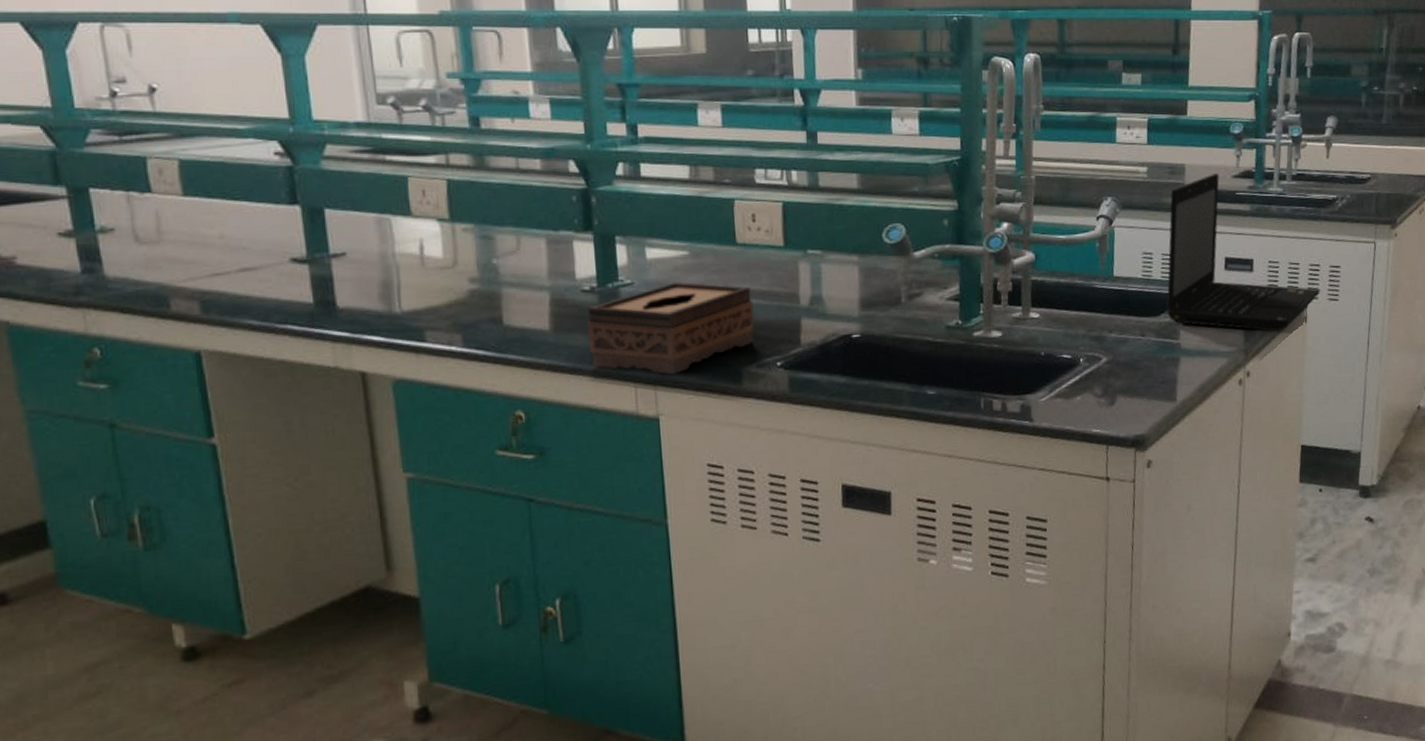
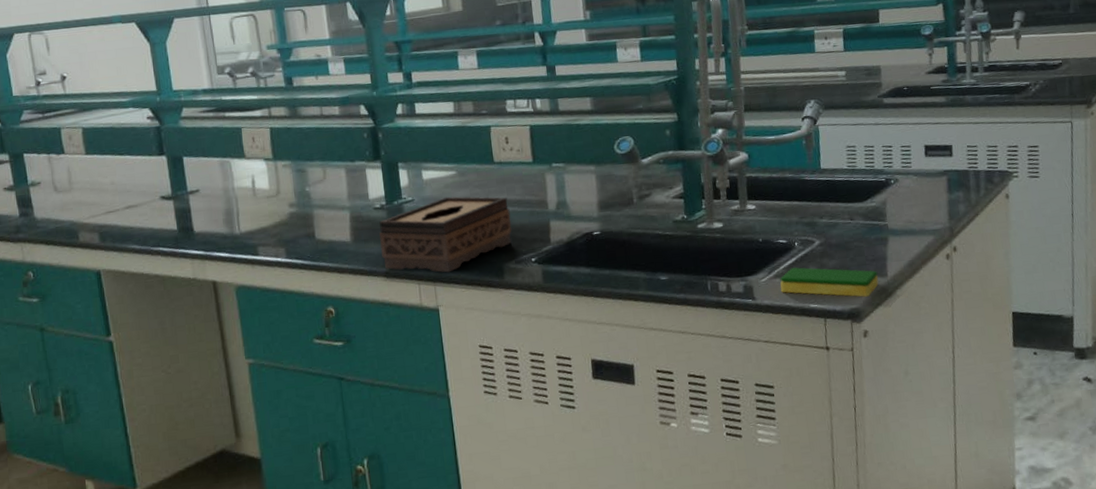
dish sponge: none [1061,386,1167,423] -> present [780,267,879,297]
laptop: present [1166,174,1321,332] -> none [868,71,1021,210]

